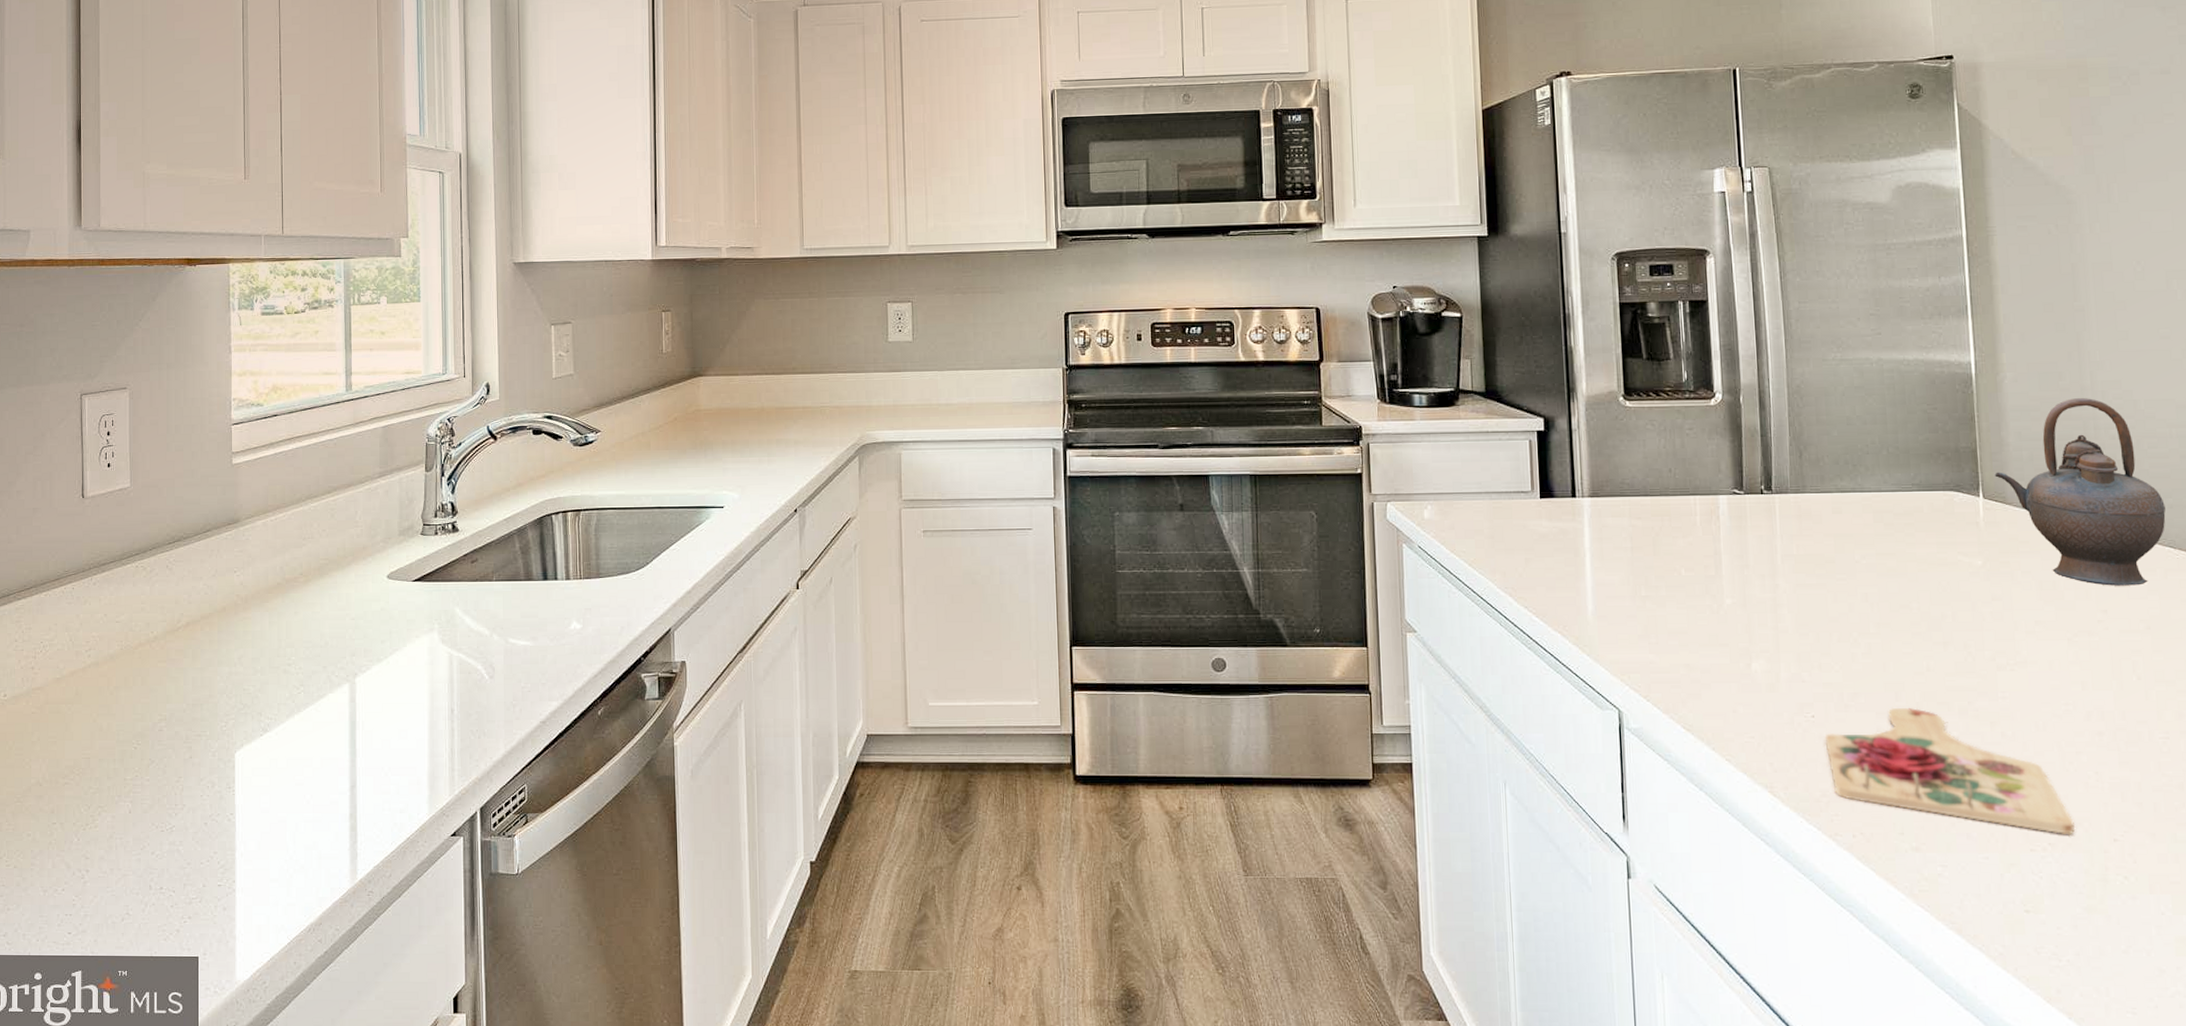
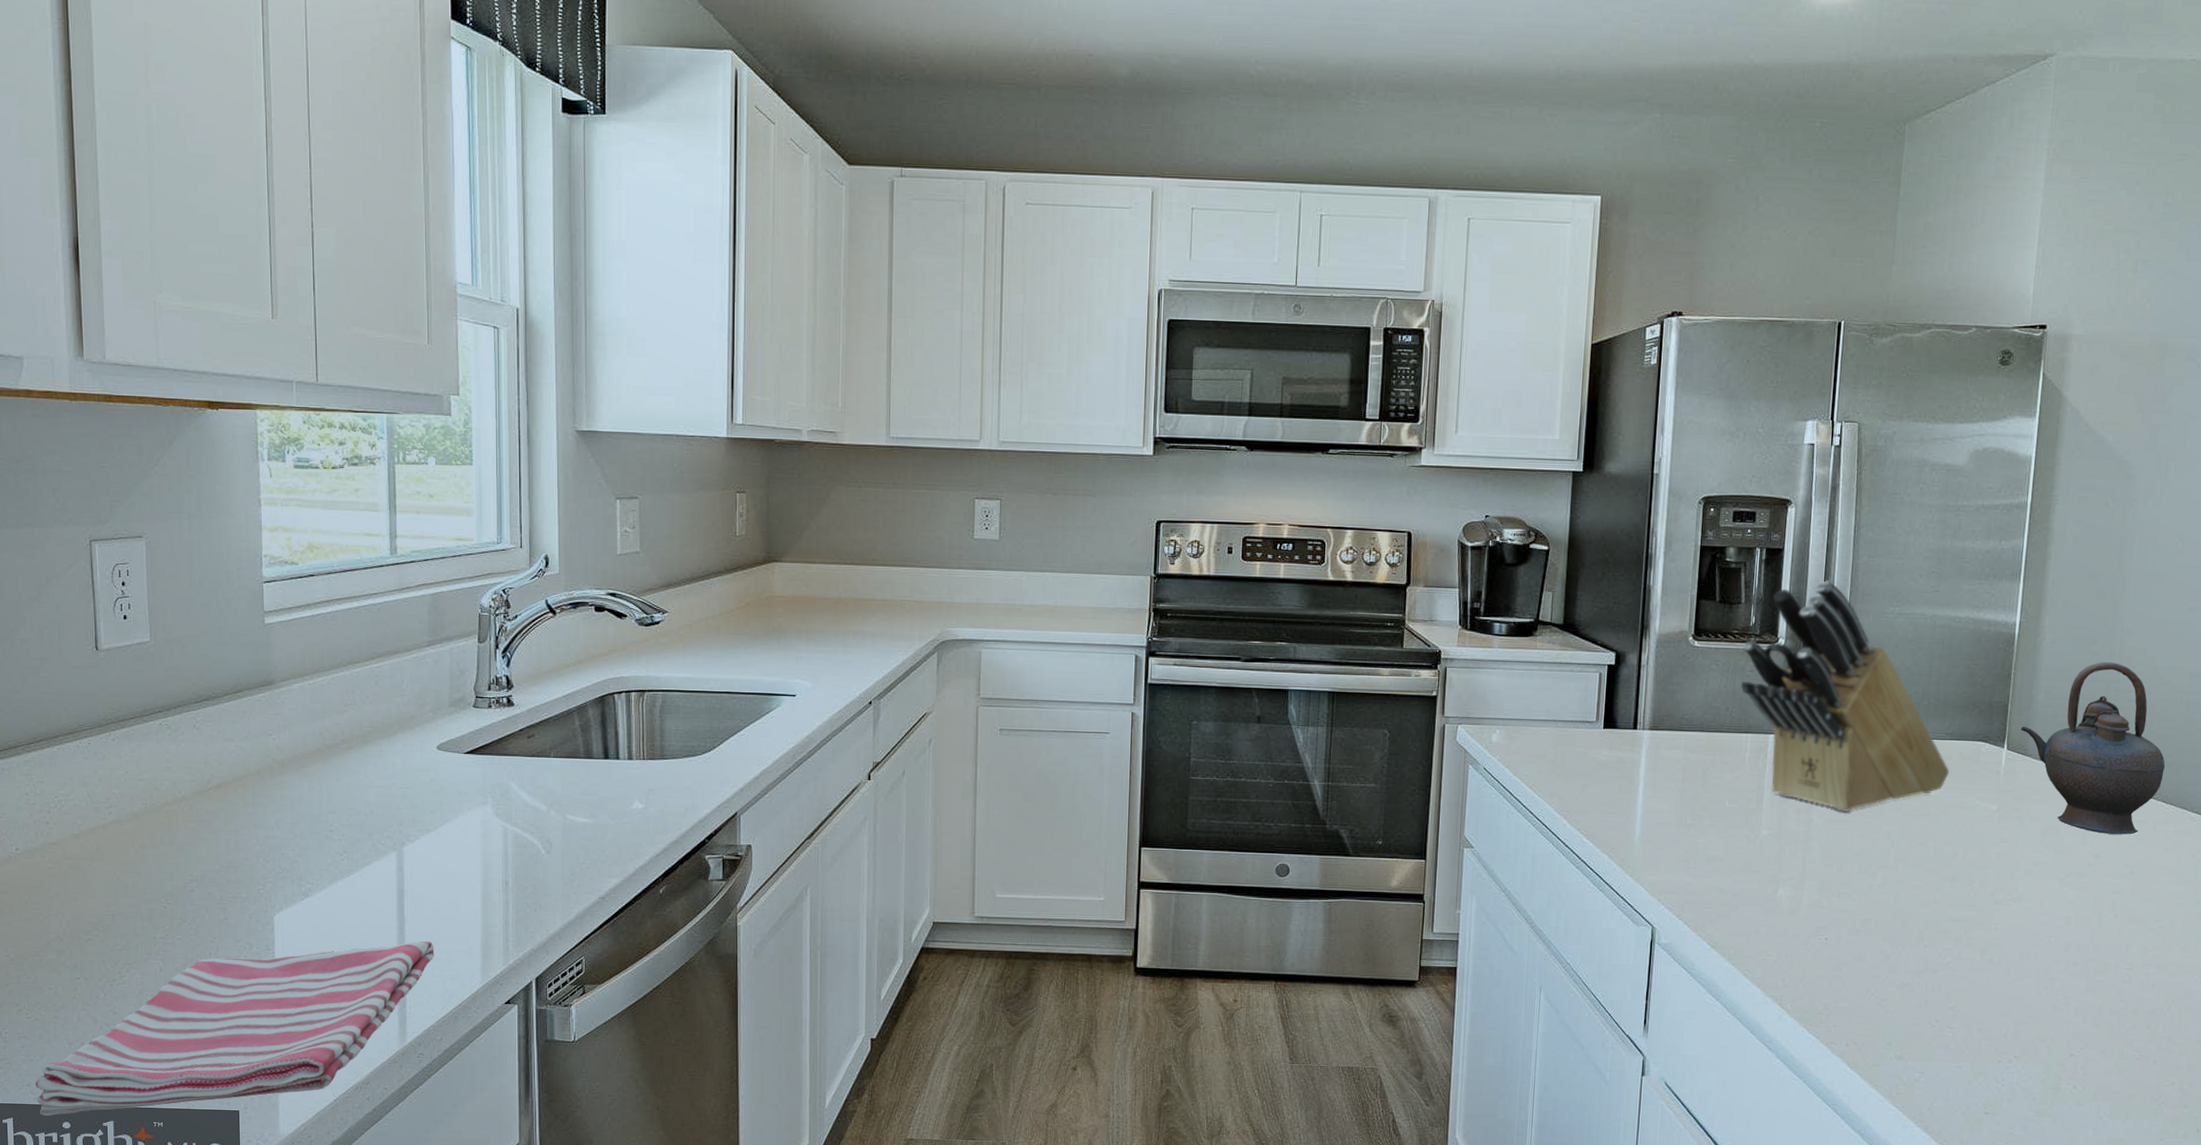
dish towel: none [11,774,384,968] -> present [35,941,435,1117]
knife block: none [1677,330,1923,576] -> present [1741,581,1950,813]
cutting board: present [1824,707,2076,835] -> none [1833,933,2040,1050]

